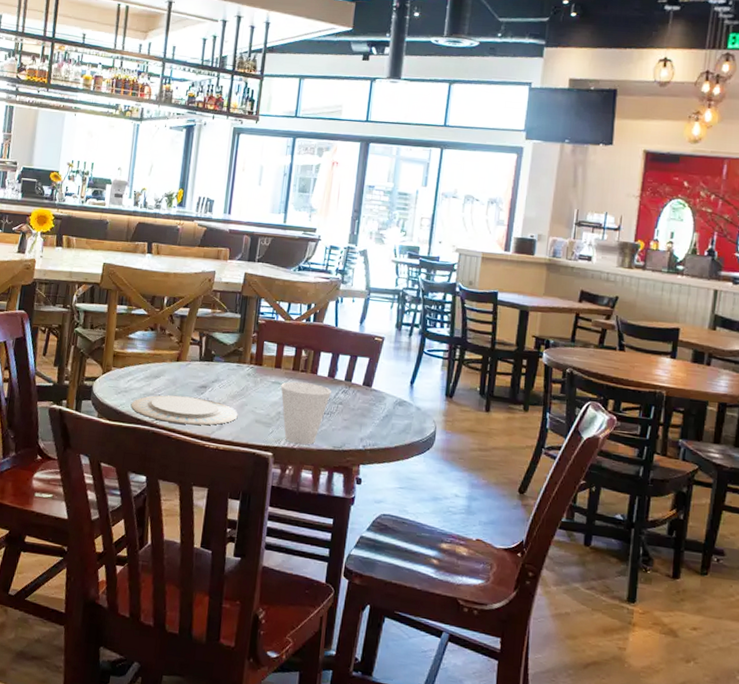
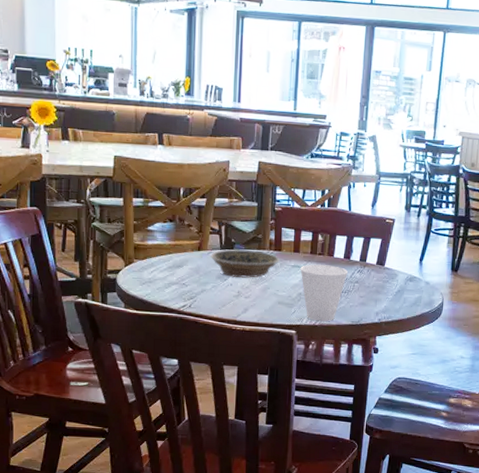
plate: present [130,395,238,425] -> none [156,283,261,310]
bowl: none [189,361,259,393] -> present [211,249,279,278]

